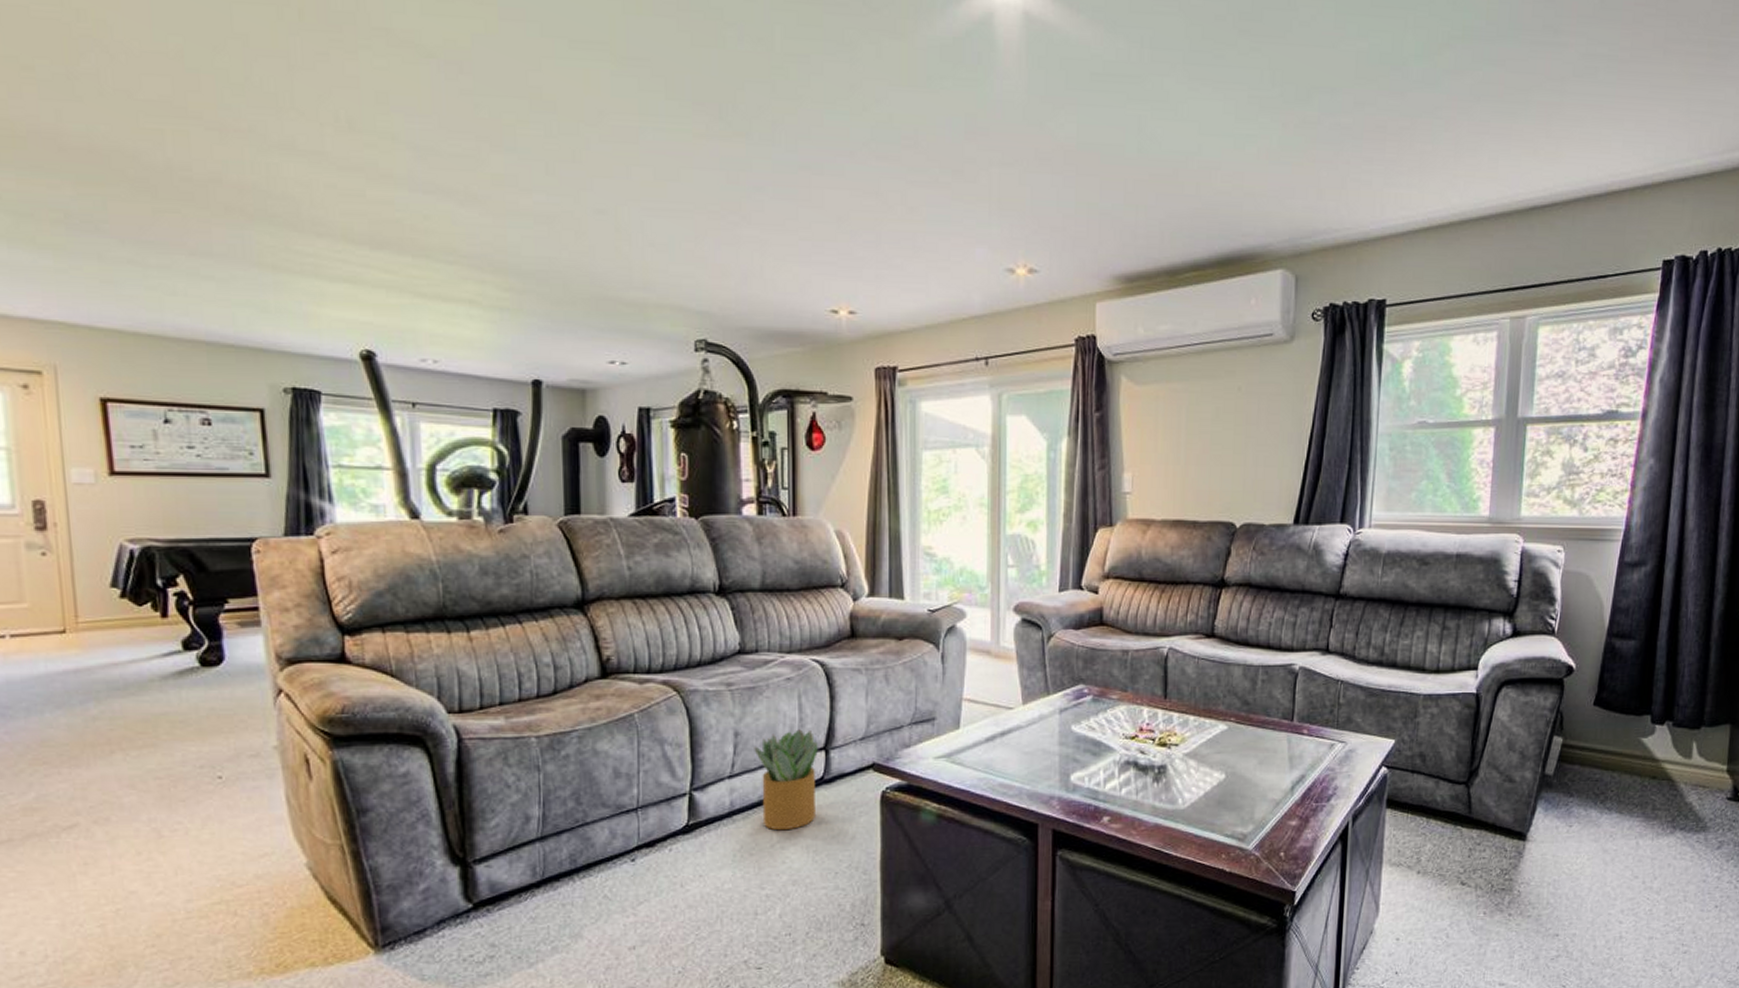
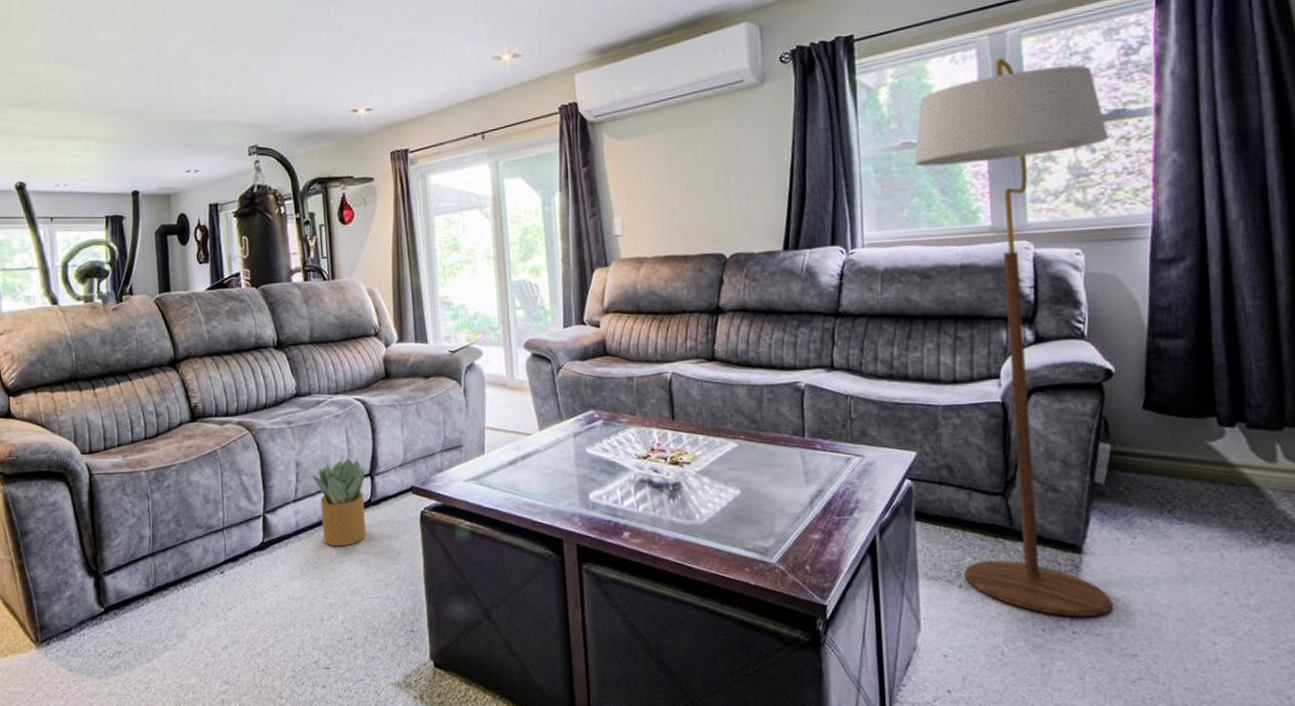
floor lamp: none [1423,344,1601,901] -> present [914,58,1113,617]

